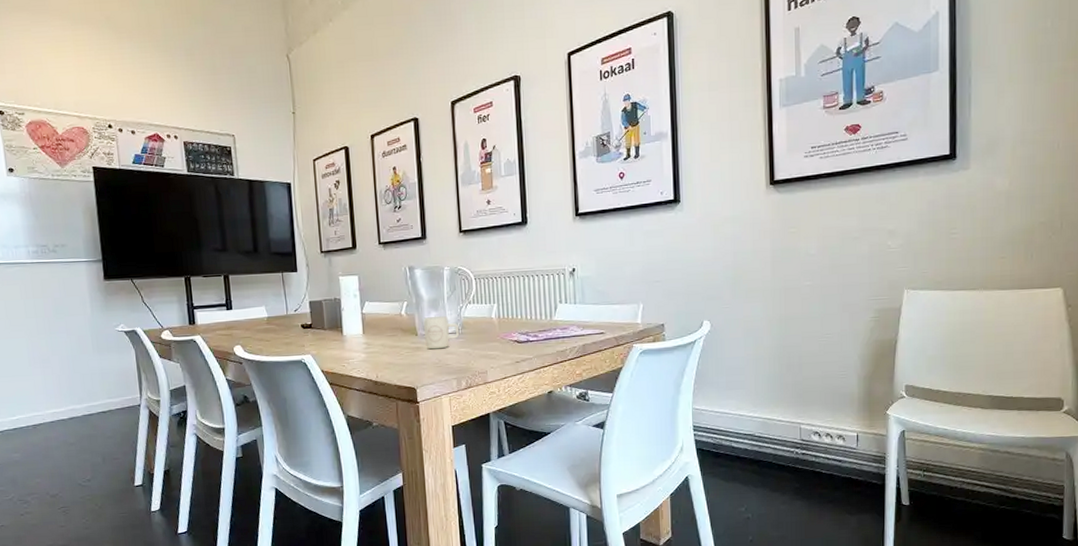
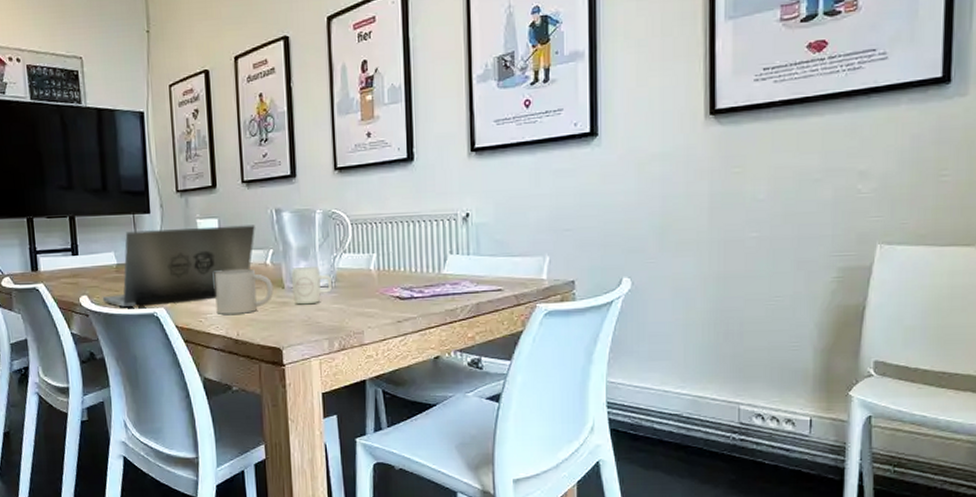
laptop: none [254,280,391,356] -> present [102,225,255,308]
mug: none [355,319,408,359] -> present [214,268,274,314]

